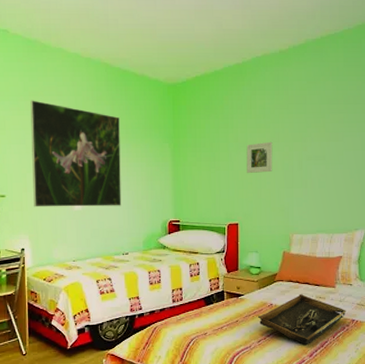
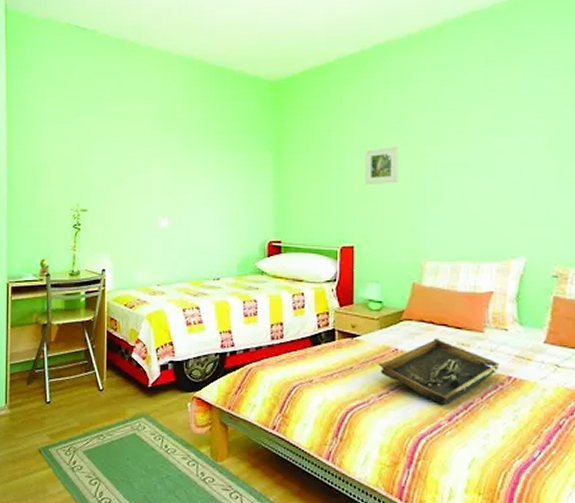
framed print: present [30,100,122,207] -> none [117,104,213,223]

